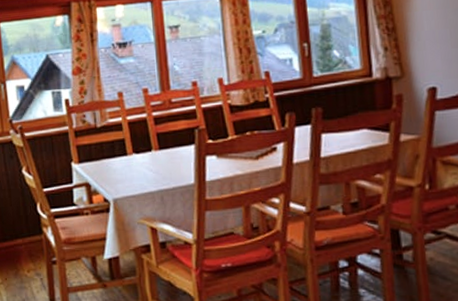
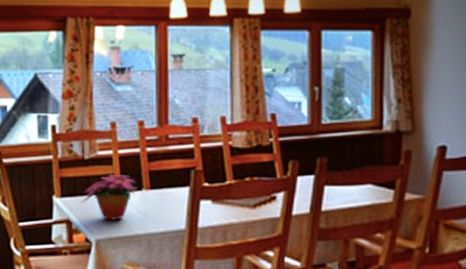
flower arrangement: none [96,138,148,181] -> present [80,173,138,221]

